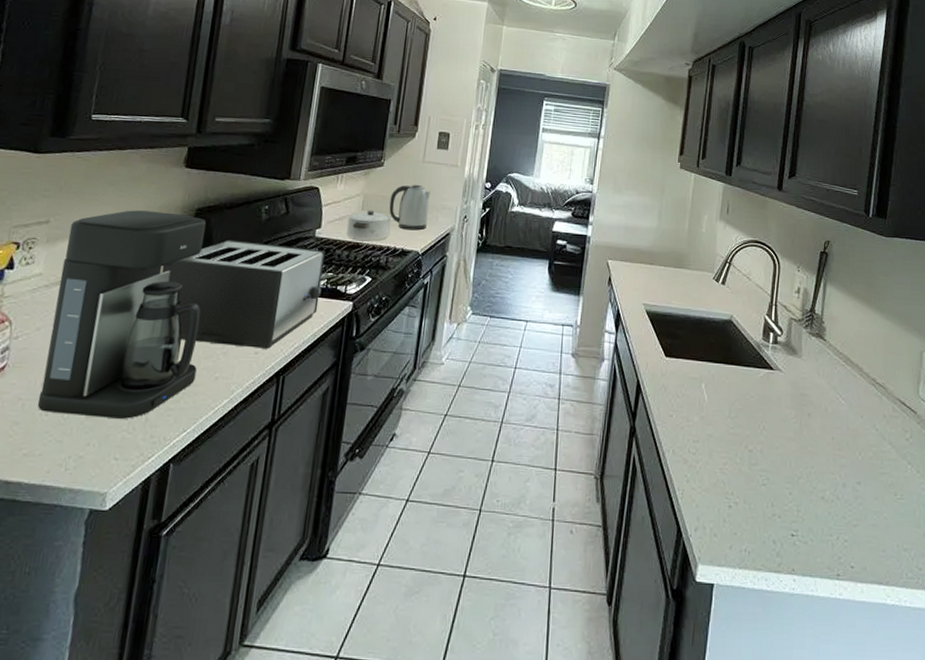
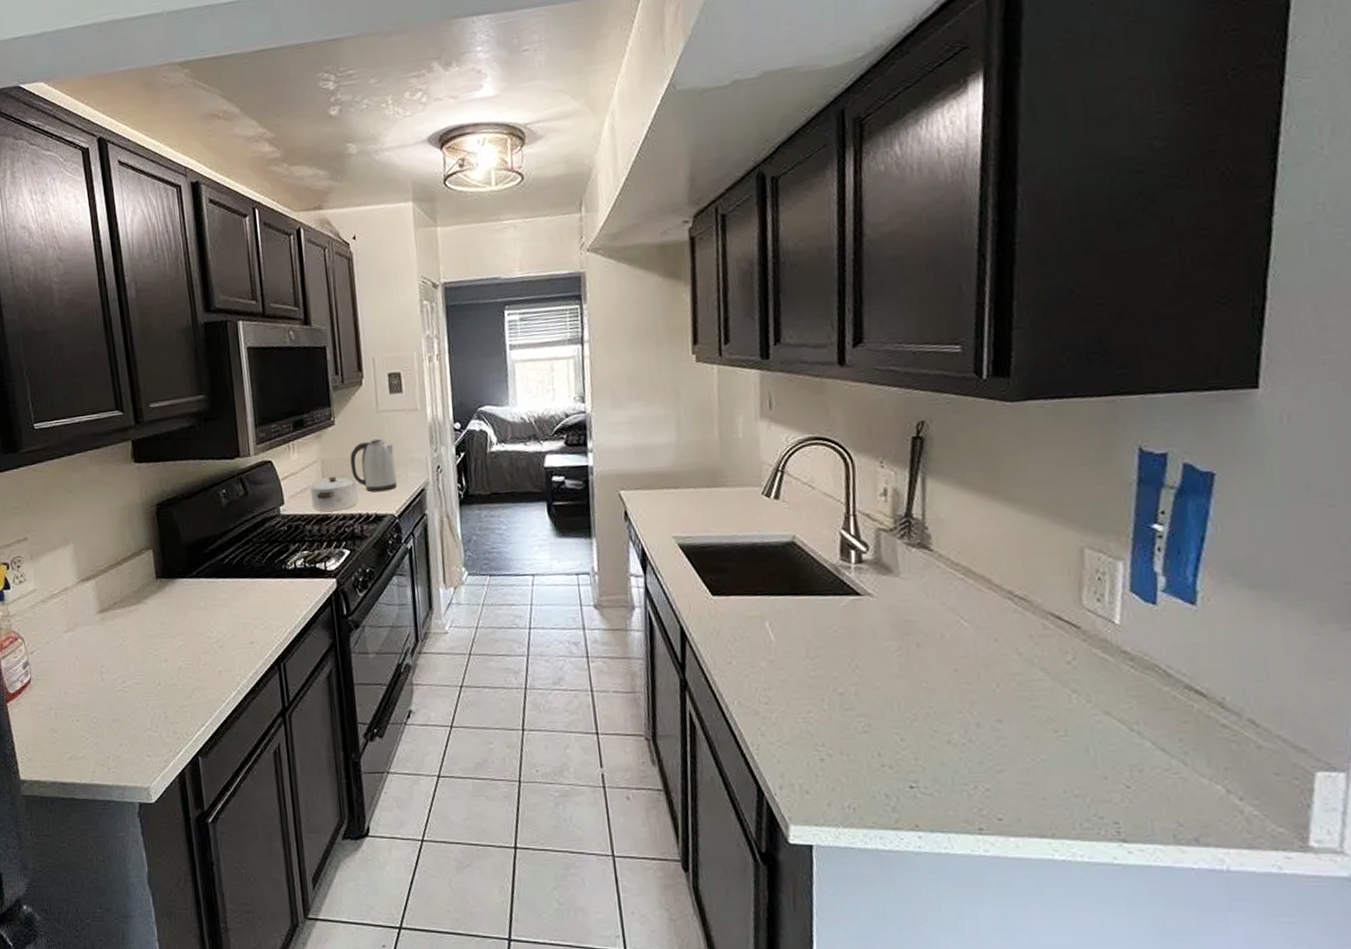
coffee maker: present [38,210,207,419] -> none [46,511,200,719]
toaster: present [161,239,325,349] -> none [140,528,302,639]

